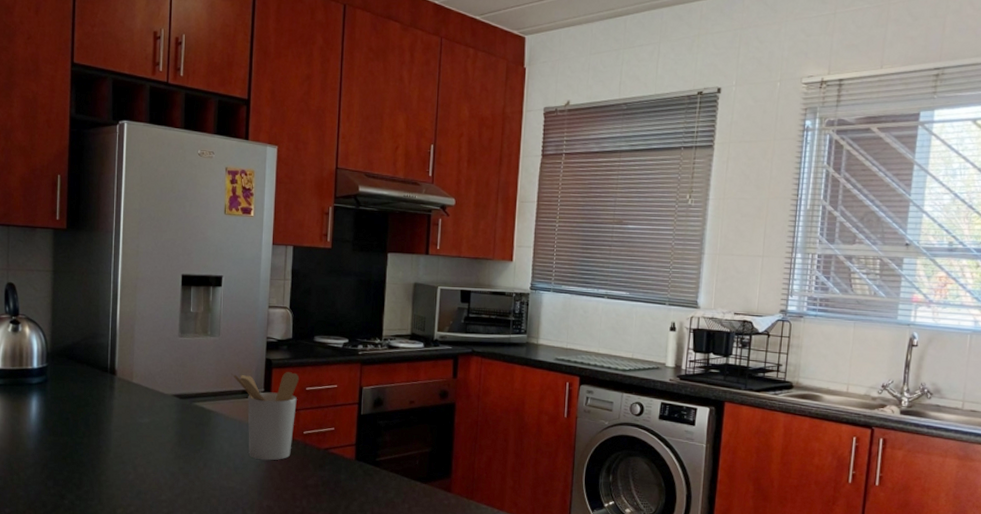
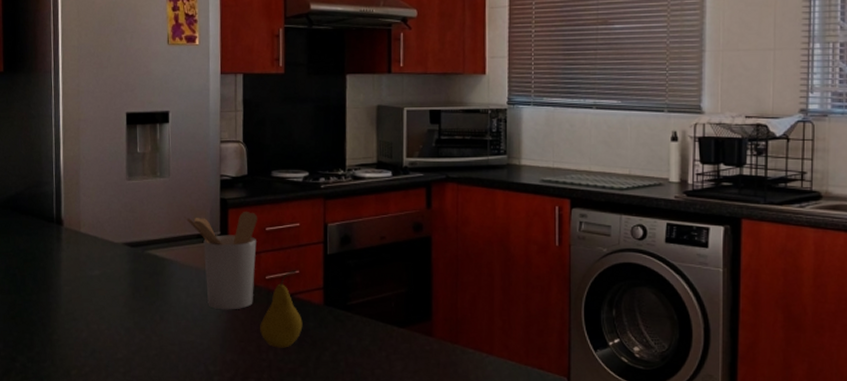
fruit: none [295,427,335,497] -> present [260,270,303,348]

